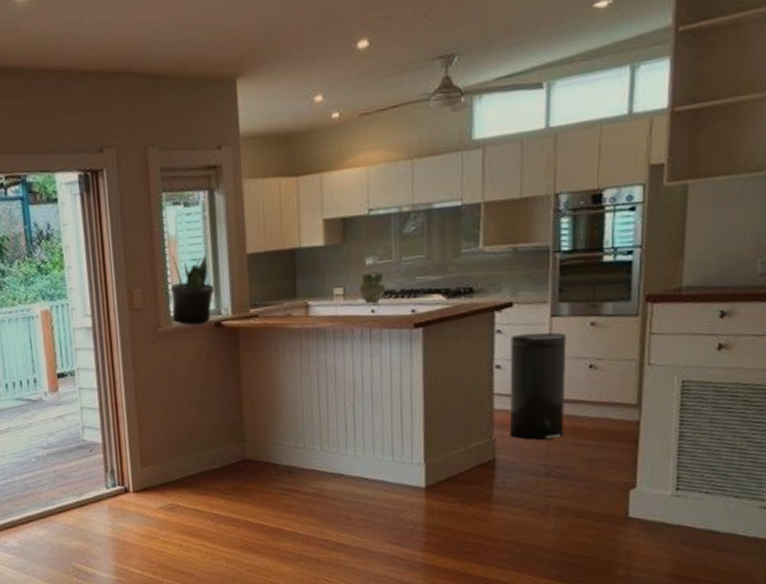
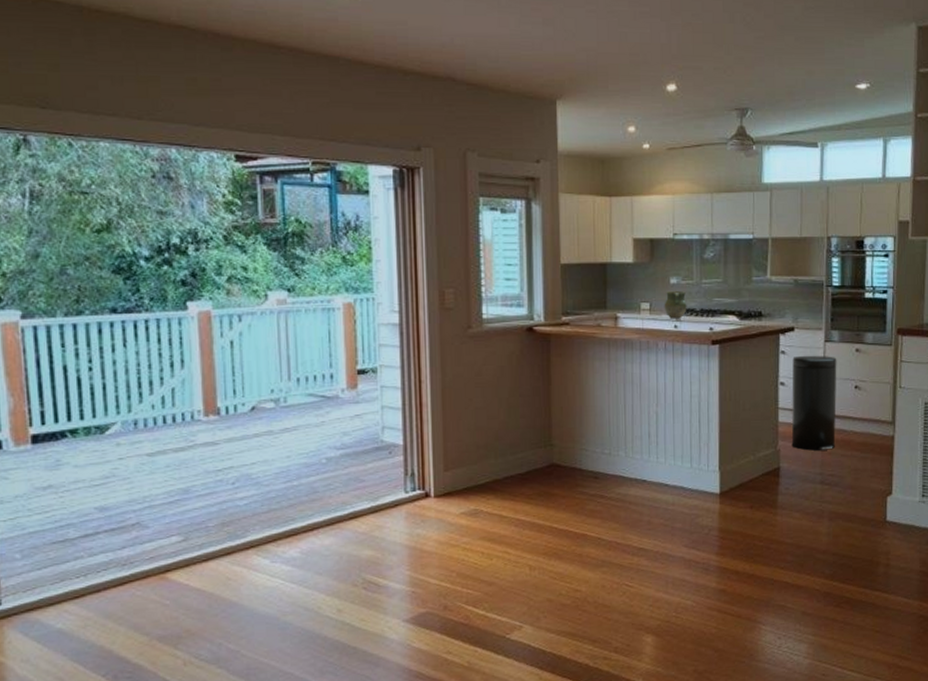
planter: present [171,255,214,326] -> none [484,259,527,329]

